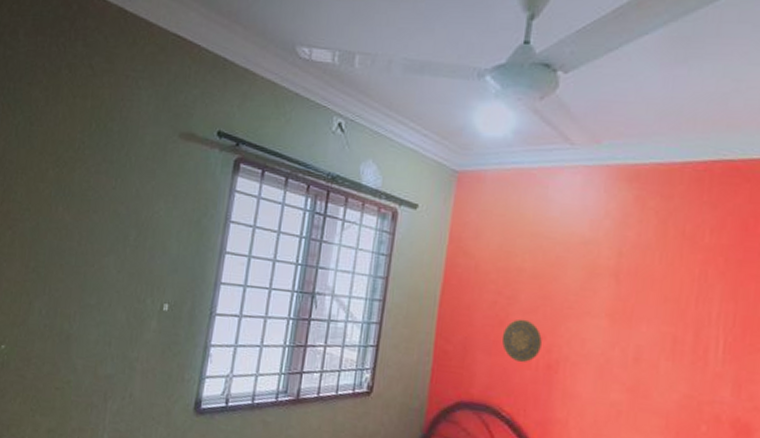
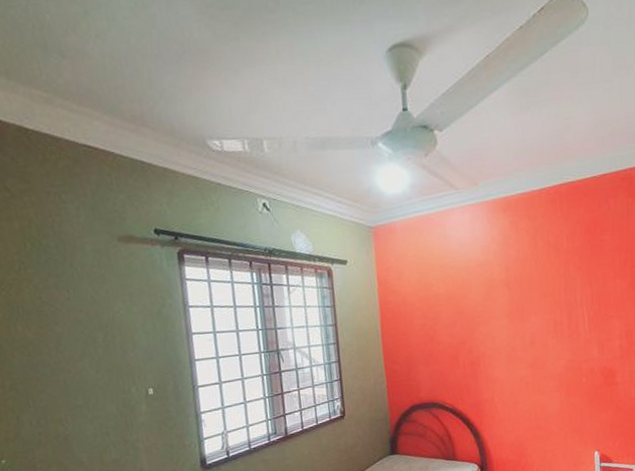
decorative plate: present [501,318,542,363] -> none [434,332,464,366]

